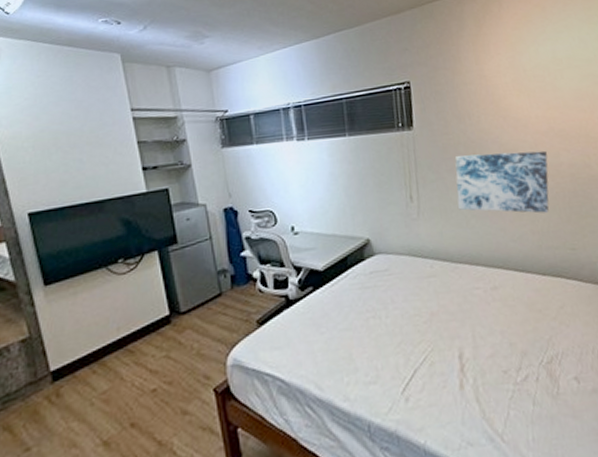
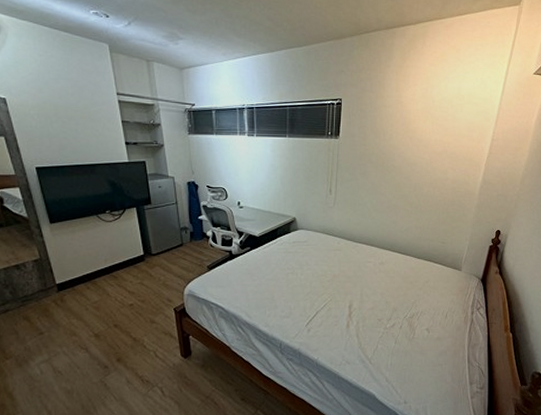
wall art: present [455,150,549,213] -> none [365,163,438,214]

